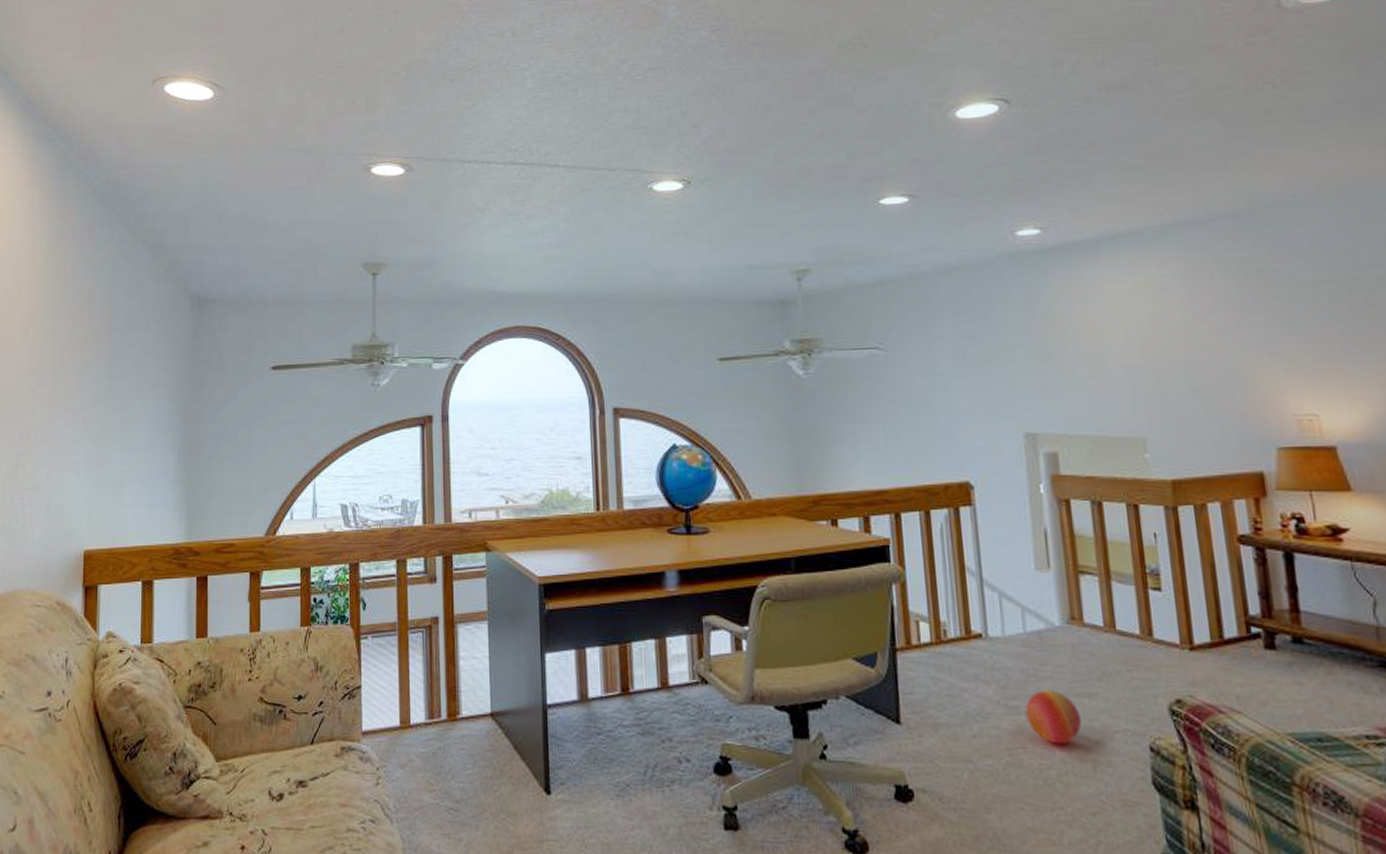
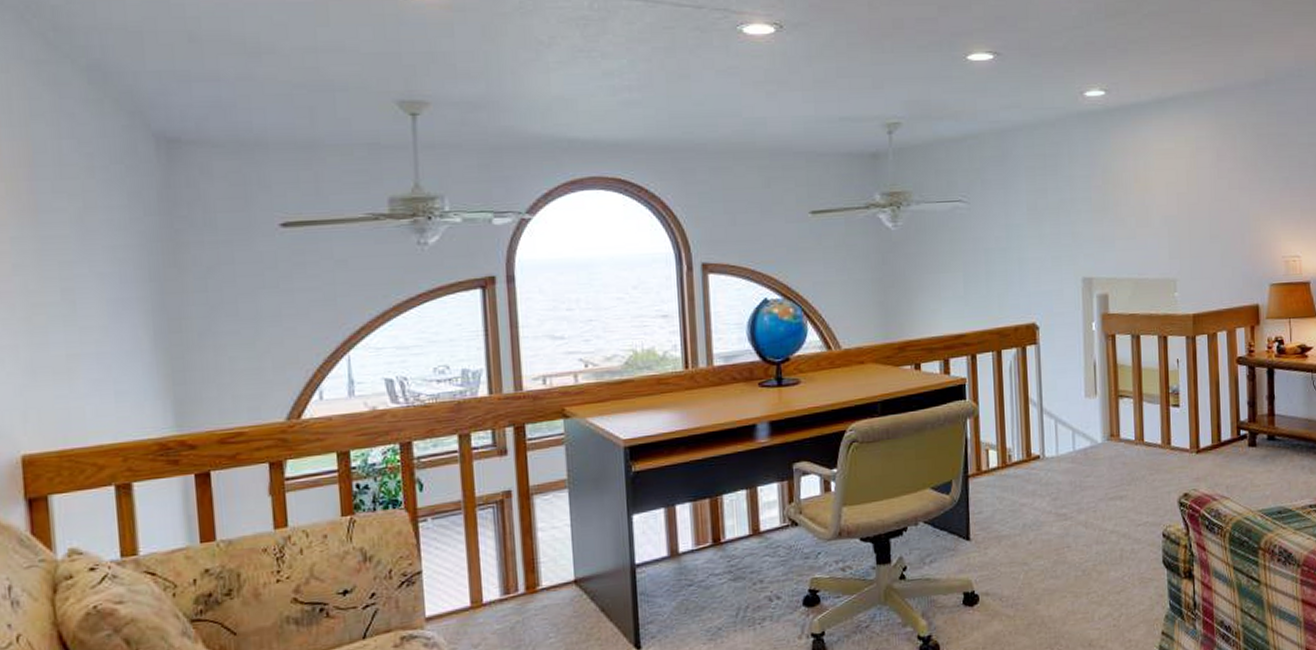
ball: present [1025,690,1082,744] -> none [1071,496,1114,541]

